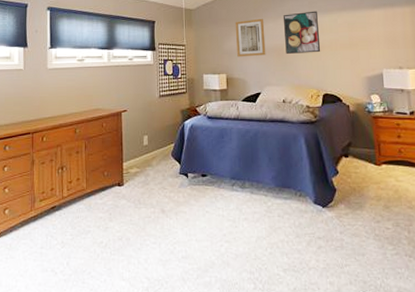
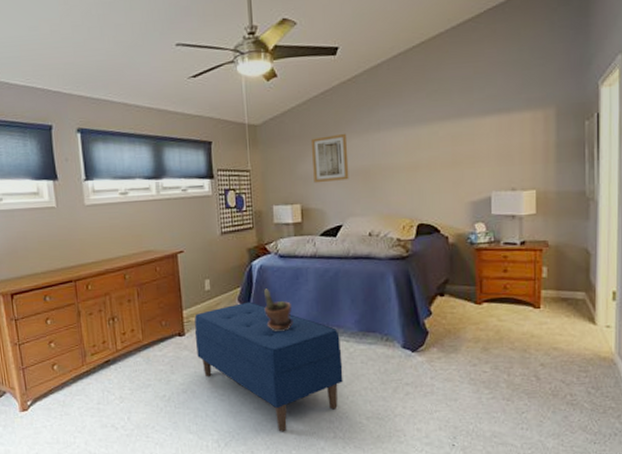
bench: none [132,156,262,282] -> present [194,301,343,432]
potted plant: none [193,145,219,184] -> present [263,288,294,331]
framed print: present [283,10,321,55] -> none [370,121,417,178]

